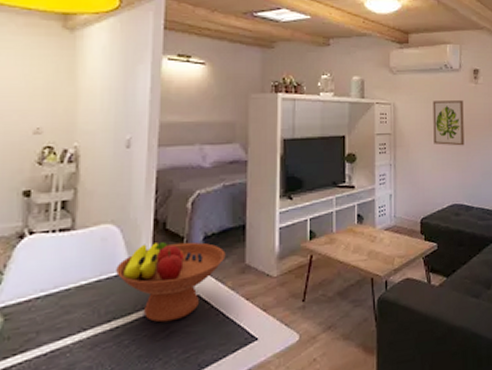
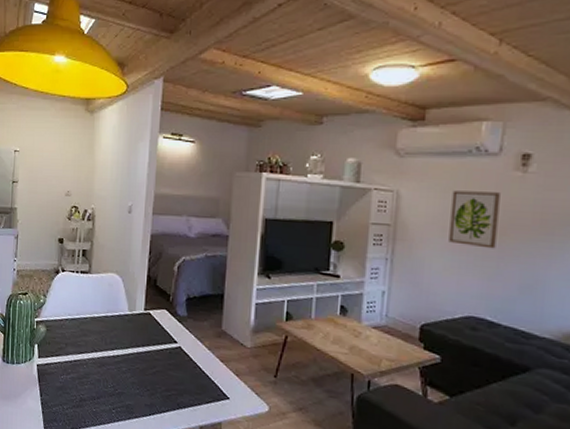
fruit bowl: present [116,242,226,323] -> none [118,294,205,363]

